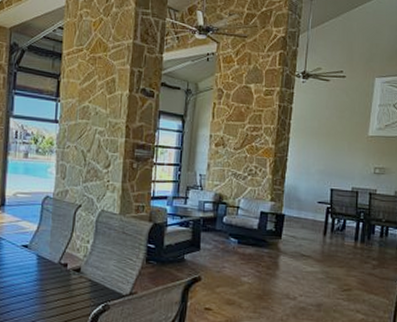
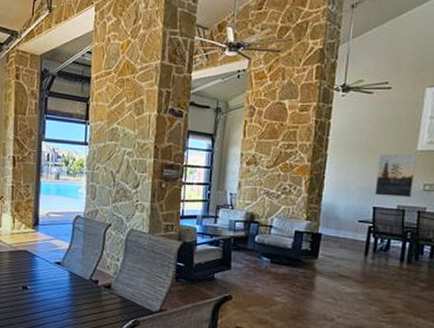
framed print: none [332,138,368,180] -> present [375,153,417,197]

